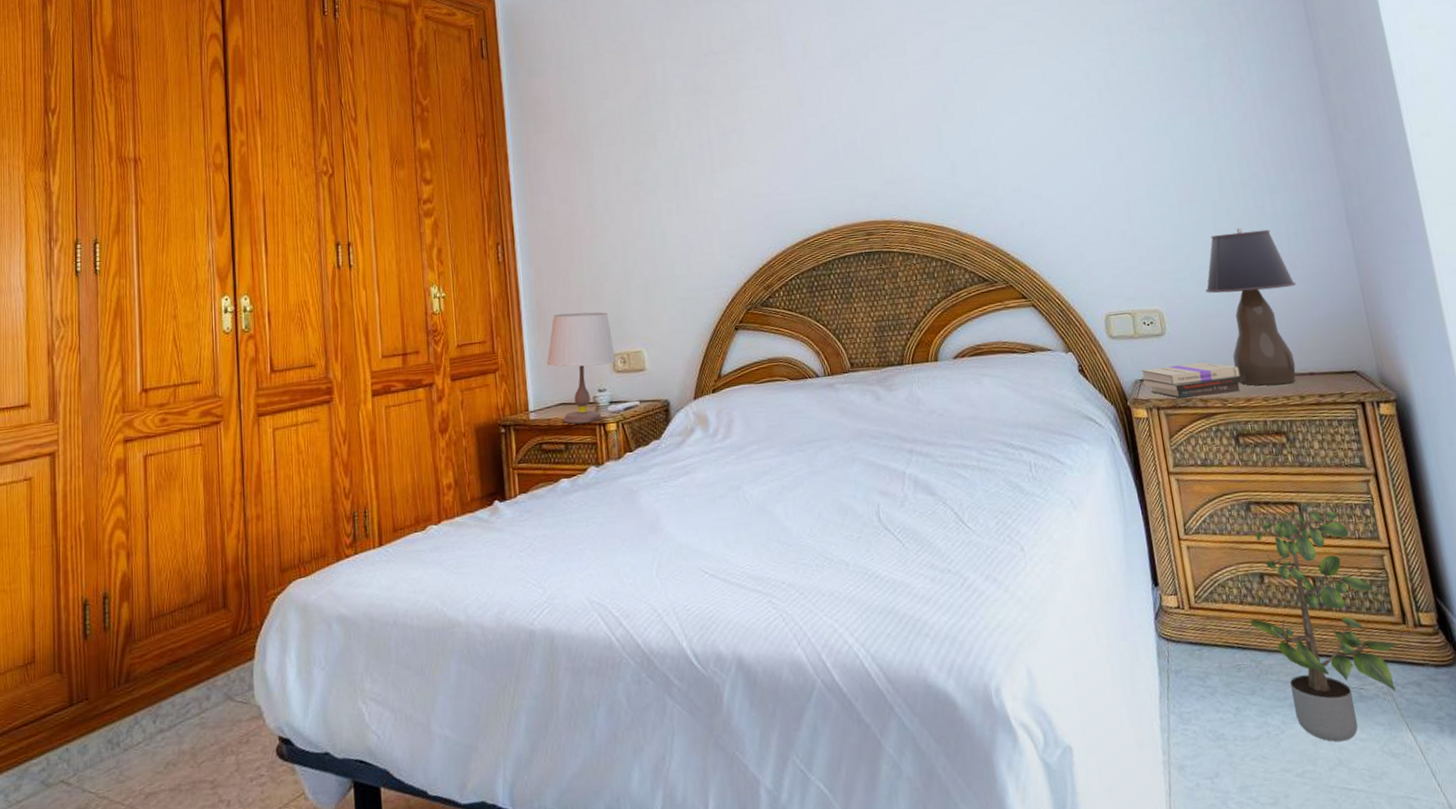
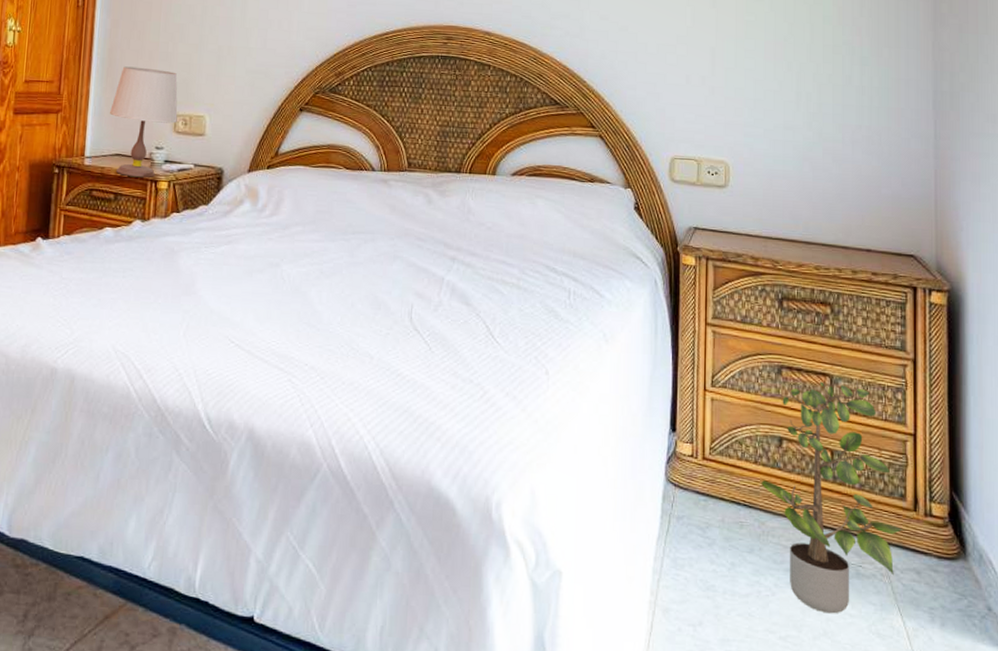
books: present [1141,362,1246,398] -> none [697,217,801,255]
table lamp: present [1206,228,1296,386] -> none [777,94,869,257]

